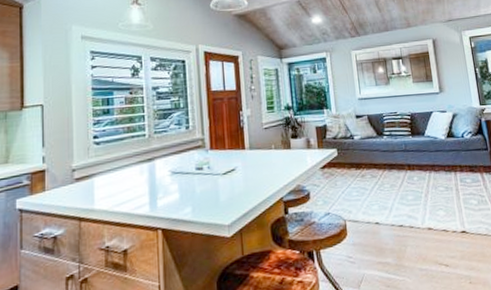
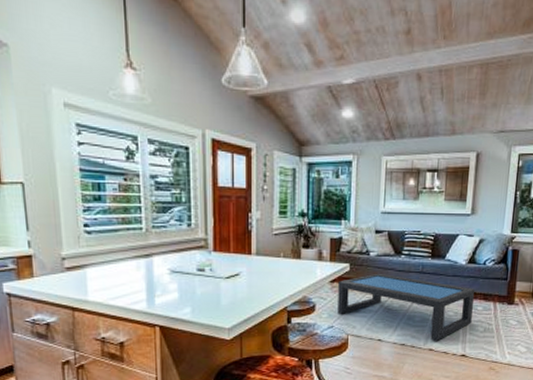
coffee table: none [329,155,464,219] -> present [337,273,474,341]

